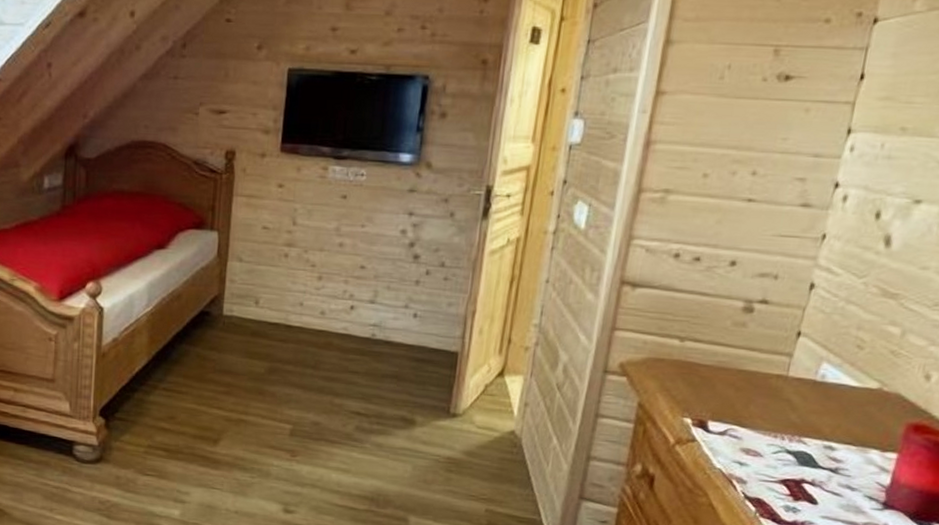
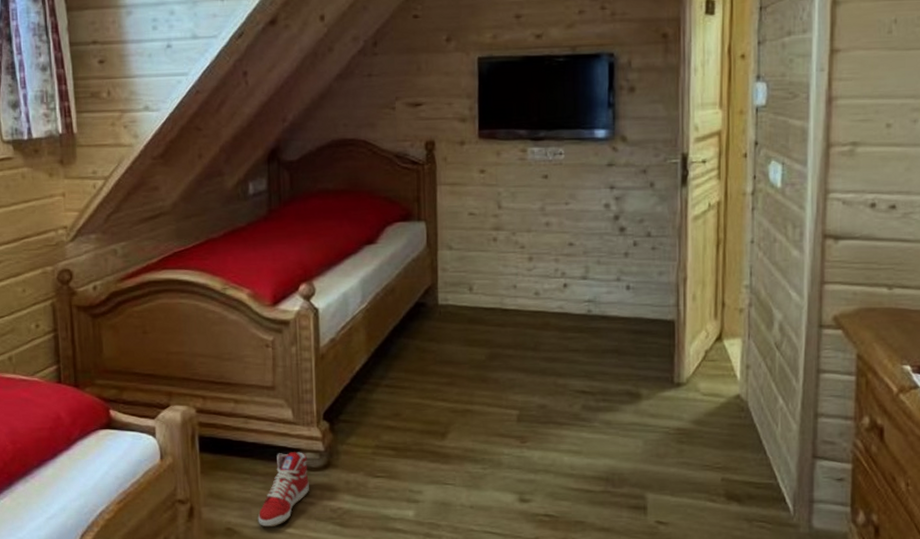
sneaker: none [28,443,80,512] -> present [257,452,309,527]

